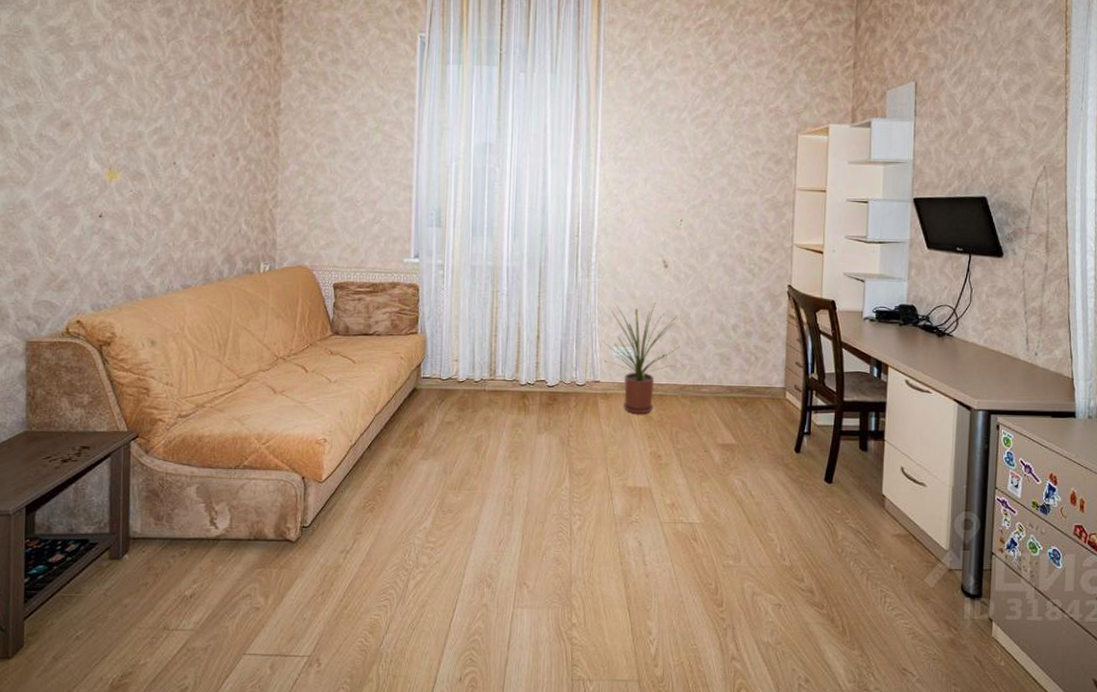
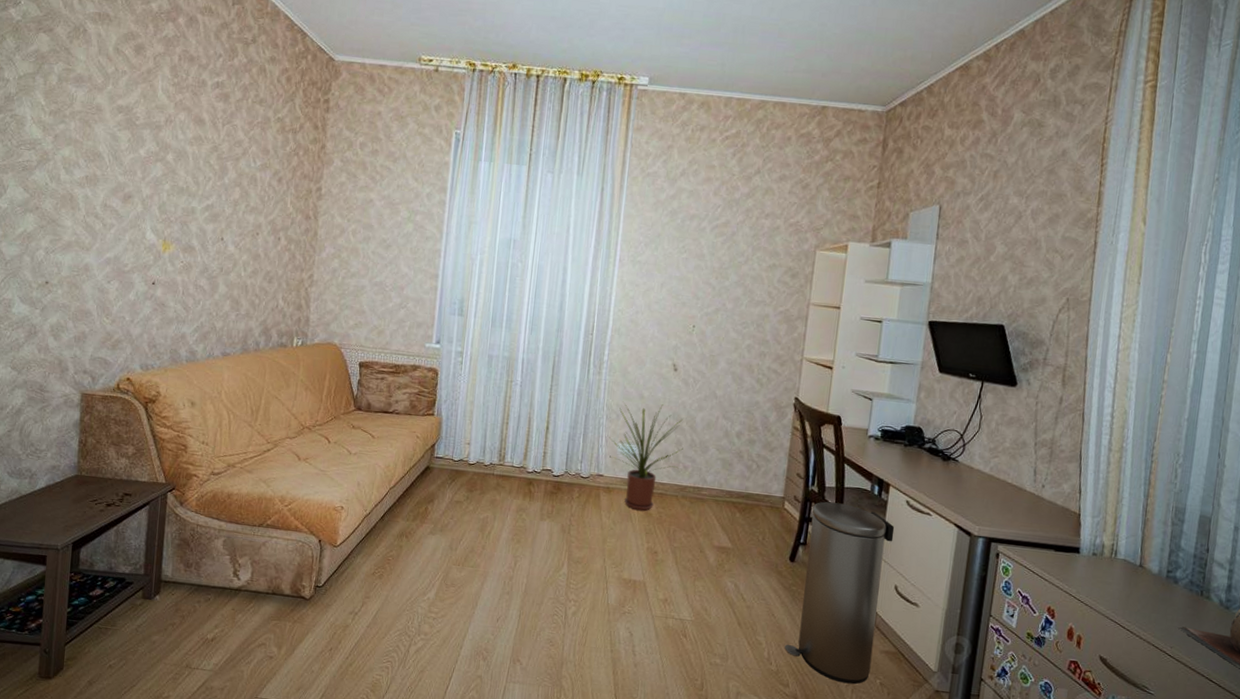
pedal bin: none [797,388,896,572] -> present [785,501,895,684]

